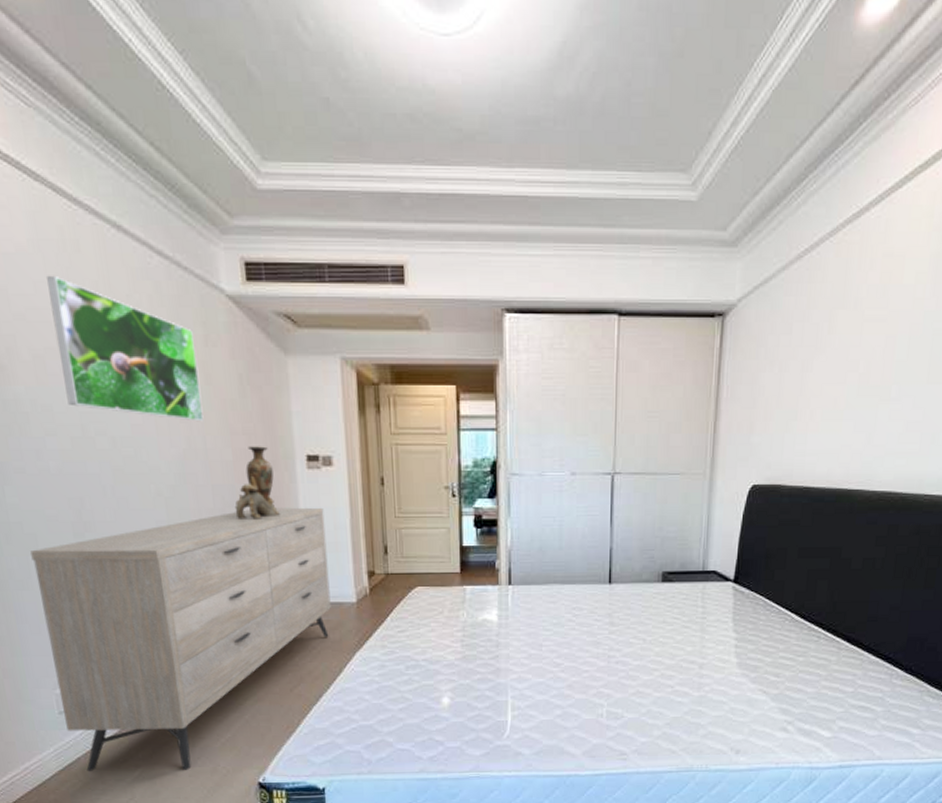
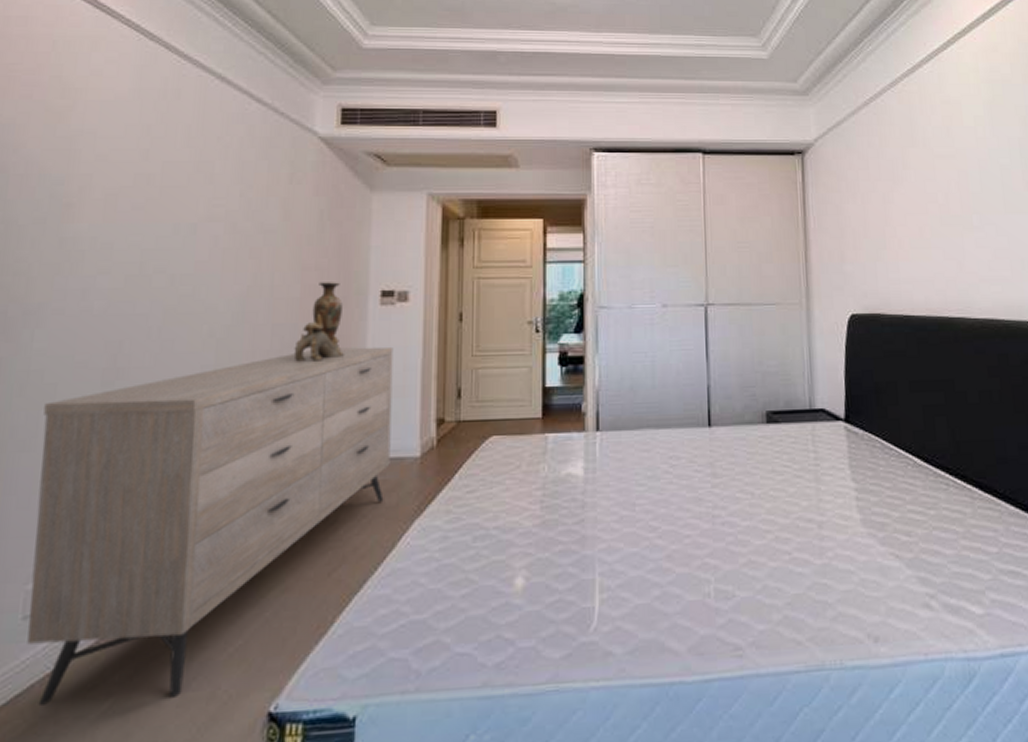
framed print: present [47,275,204,422] -> none [131,120,279,258]

